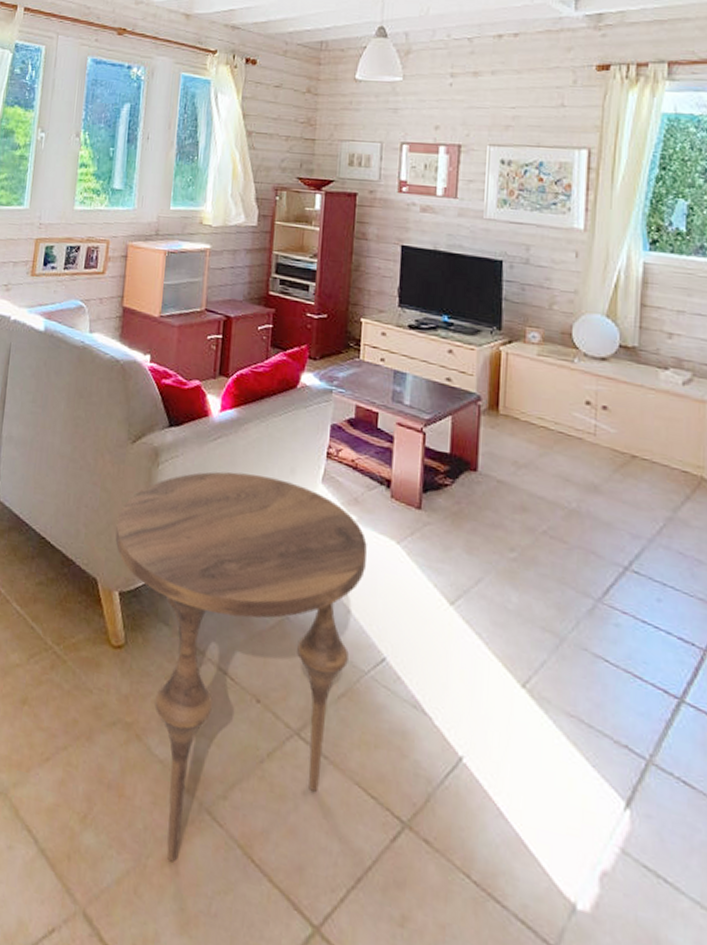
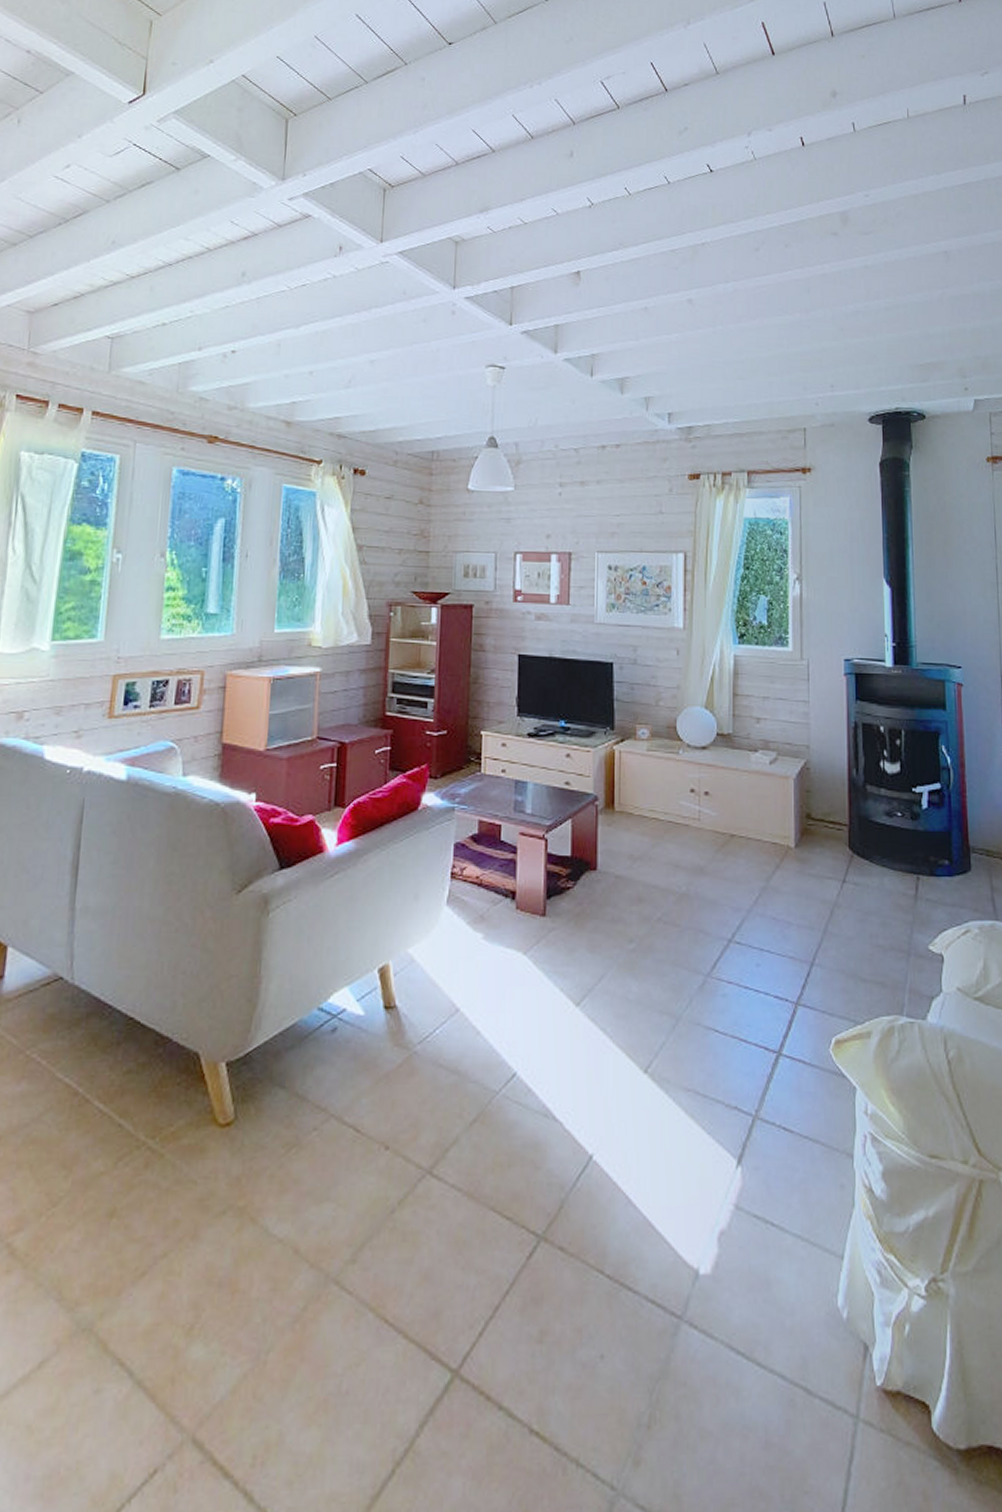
side table: present [115,471,367,862] -> none [220,908,494,1349]

